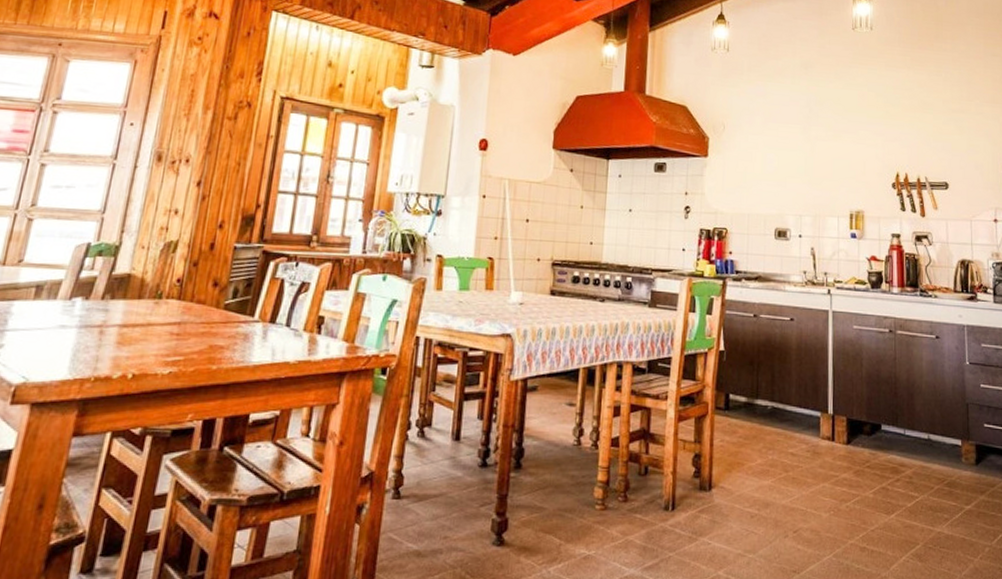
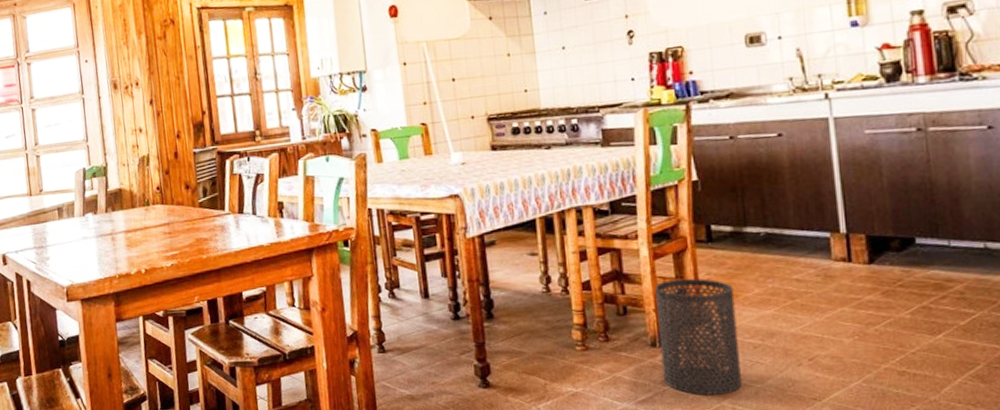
trash can: none [670,444,741,564] -> present [655,278,742,395]

